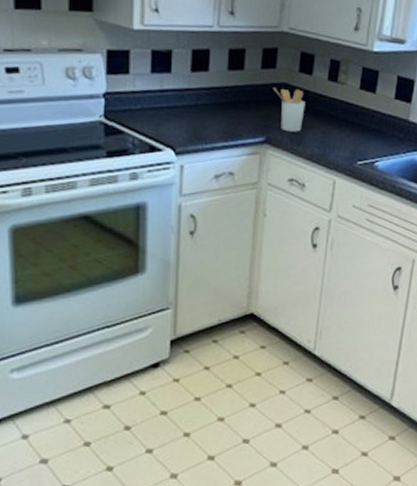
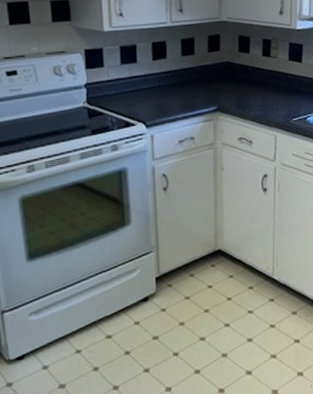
utensil holder: present [273,87,305,132] -> none [219,65,246,100]

